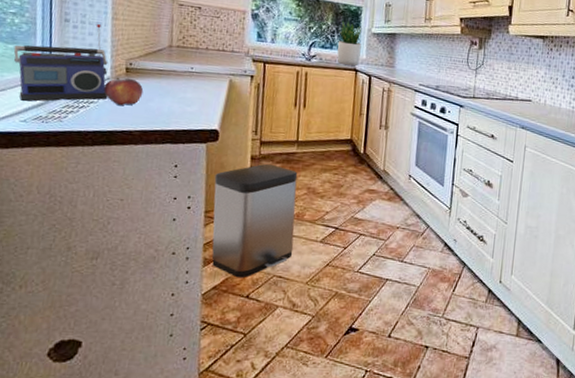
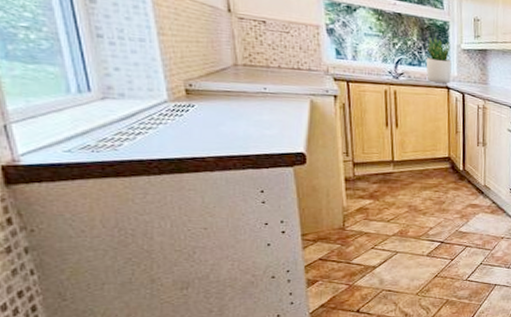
radio: present [13,24,108,101] -> none [36,40,169,129]
fruit: present [103,77,144,106] -> none [162,99,211,131]
pedal bin: present [211,163,298,277] -> none [307,184,400,294]

